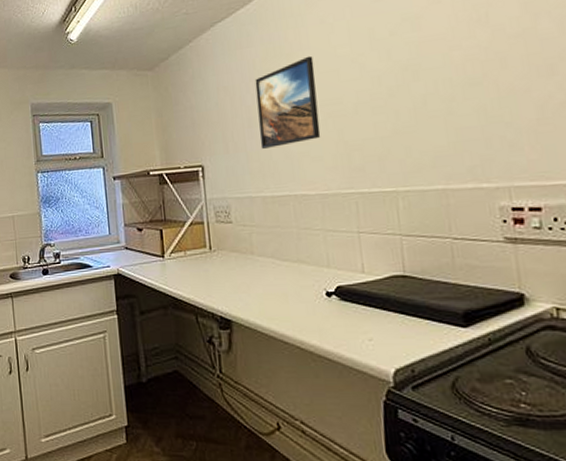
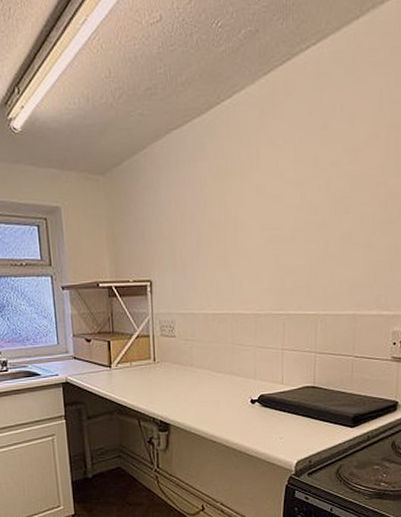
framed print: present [255,55,321,149] -> none [205,177,261,268]

